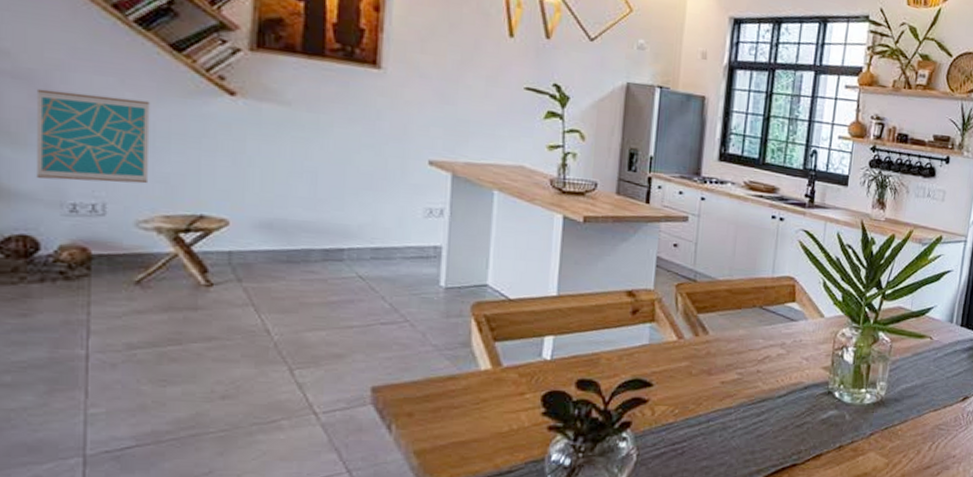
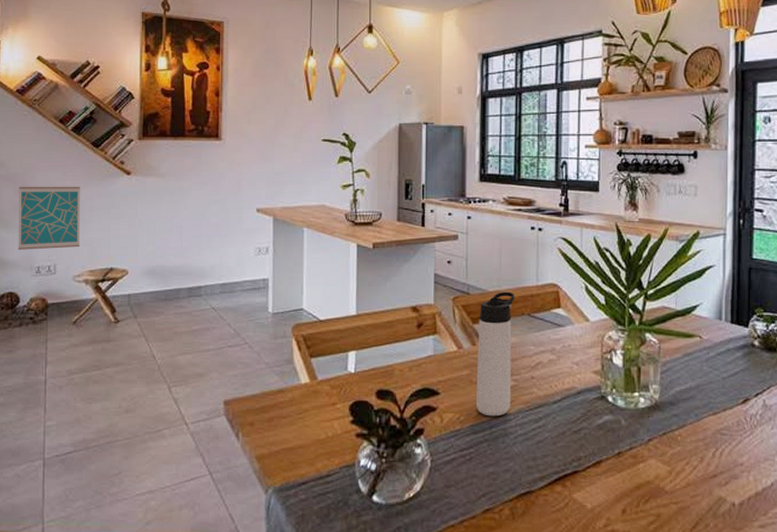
thermos bottle: none [694,281,747,410] -> present [476,291,515,417]

